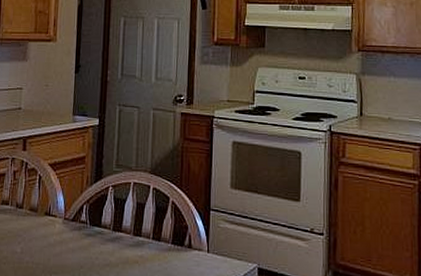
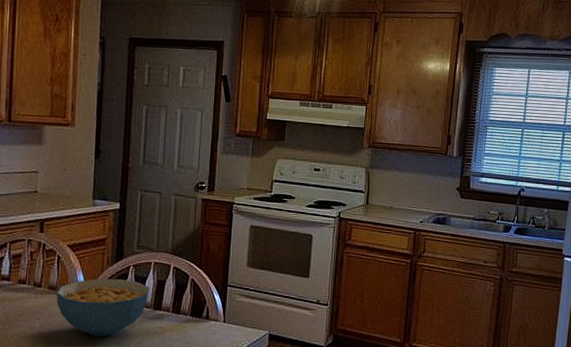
cereal bowl: none [37,200,129,265] -> present [56,279,150,336]

